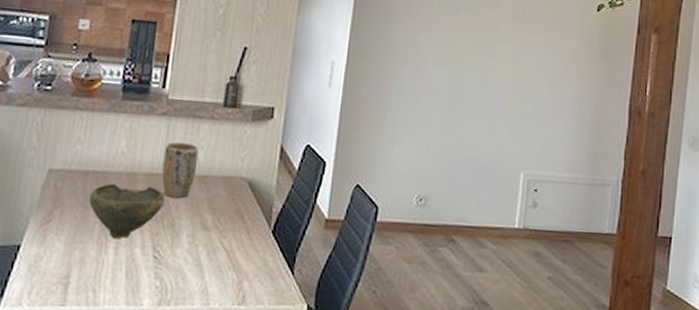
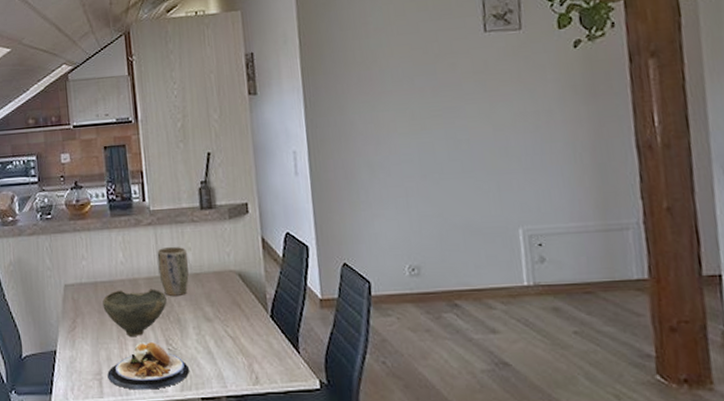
plate: none [76,246,173,301] -> present [107,342,190,390]

